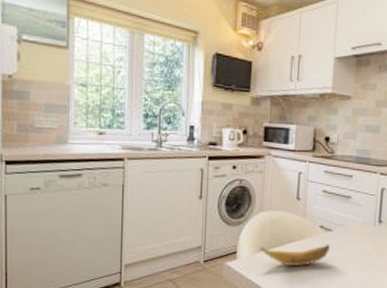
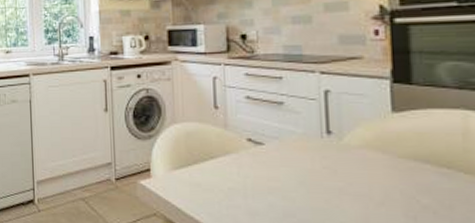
banana: present [259,244,331,266] -> none [176,160,265,187]

